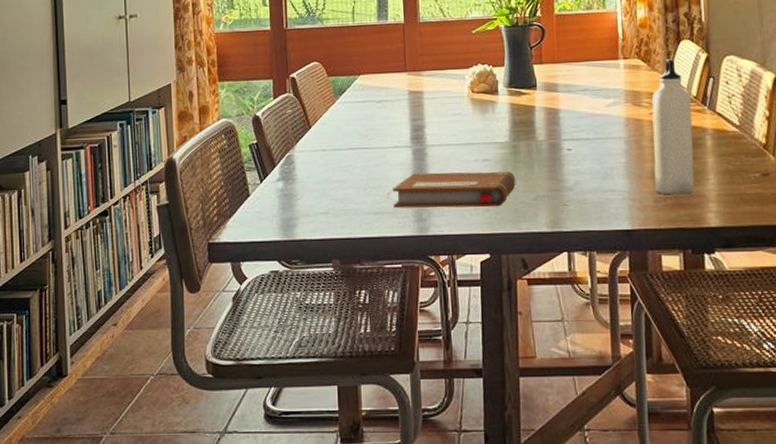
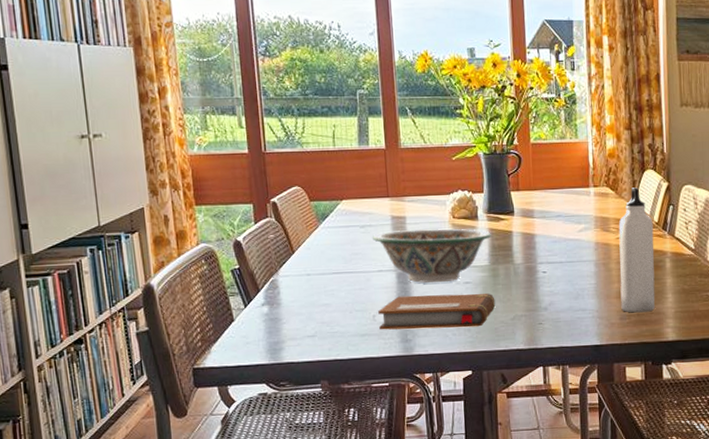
decorative bowl: none [389,103,512,161] -> present [373,228,491,284]

